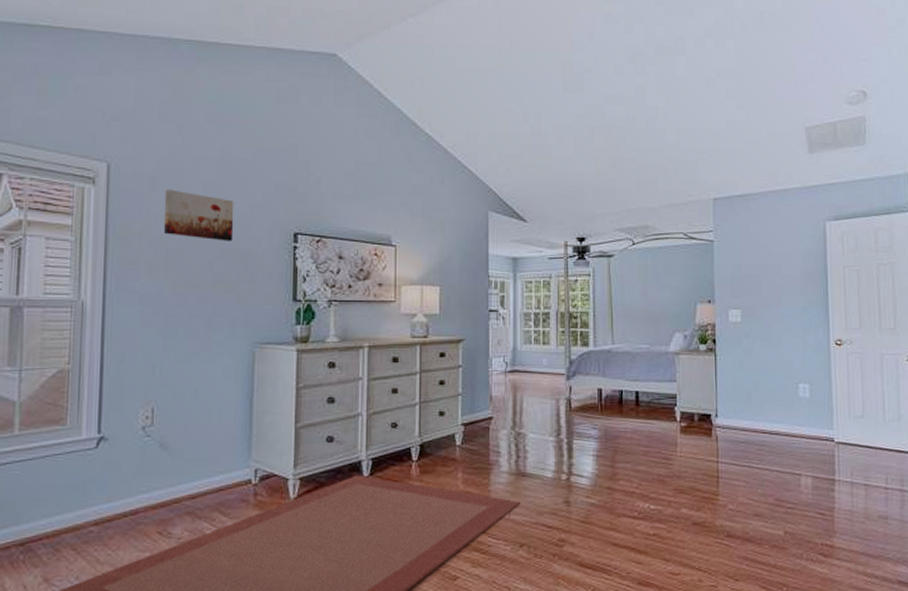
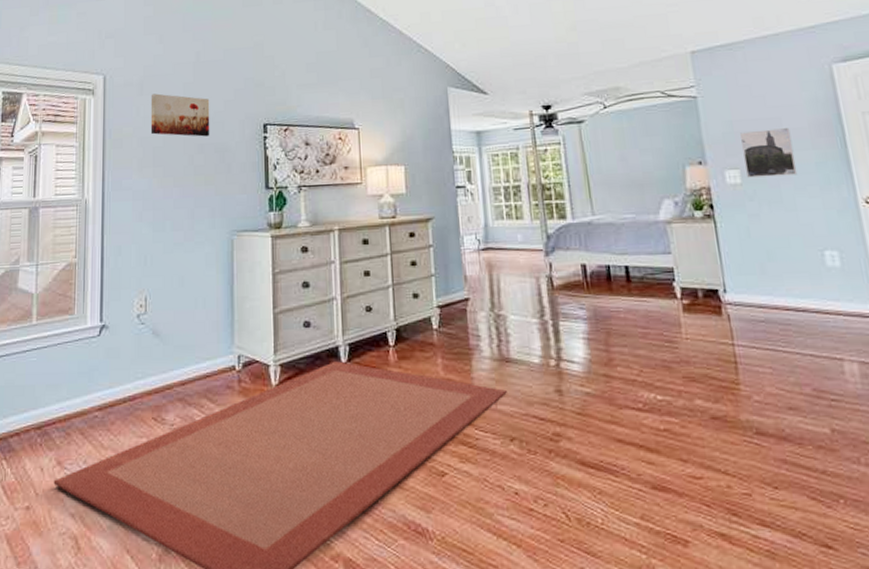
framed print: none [746,275,787,317] -> present [740,128,798,178]

